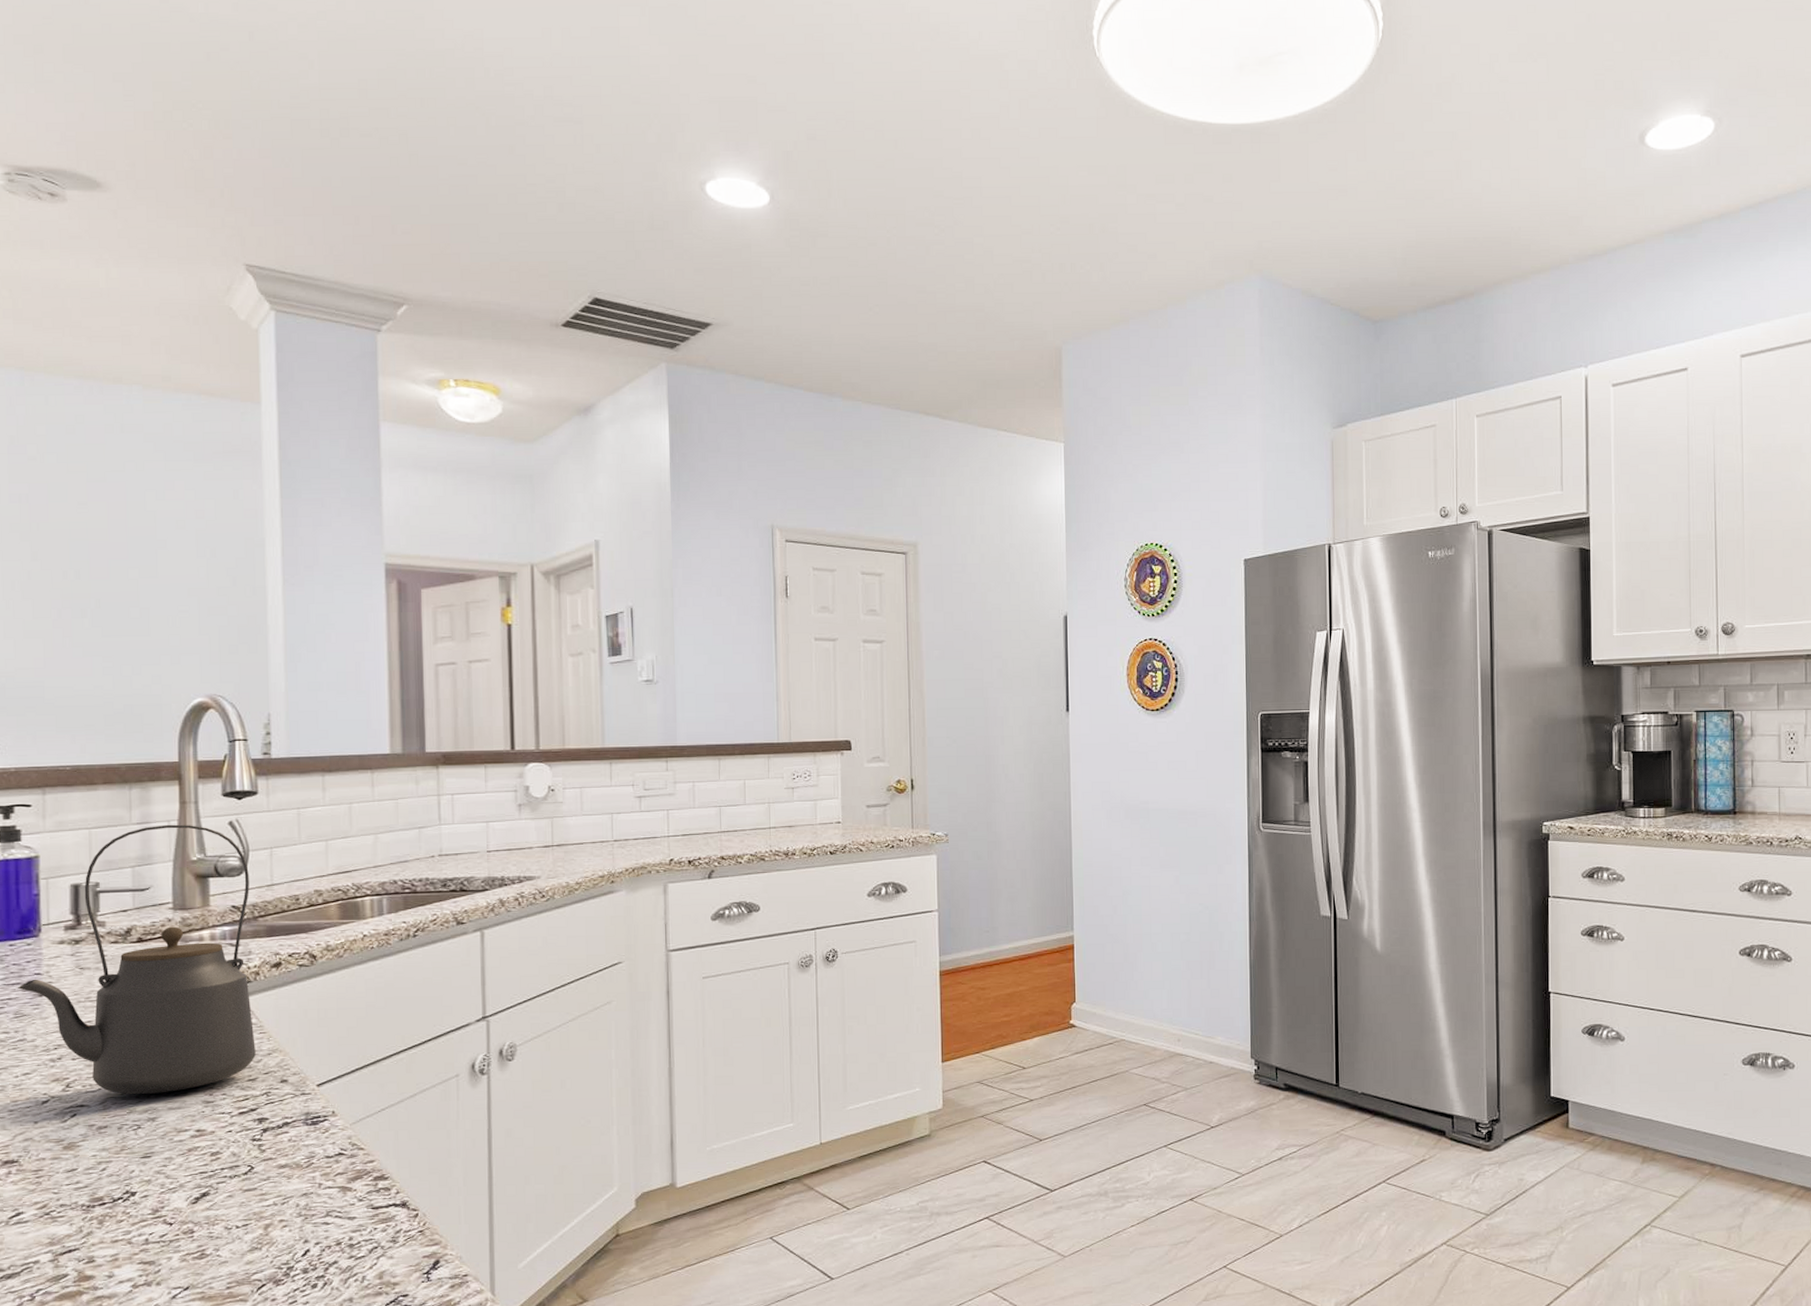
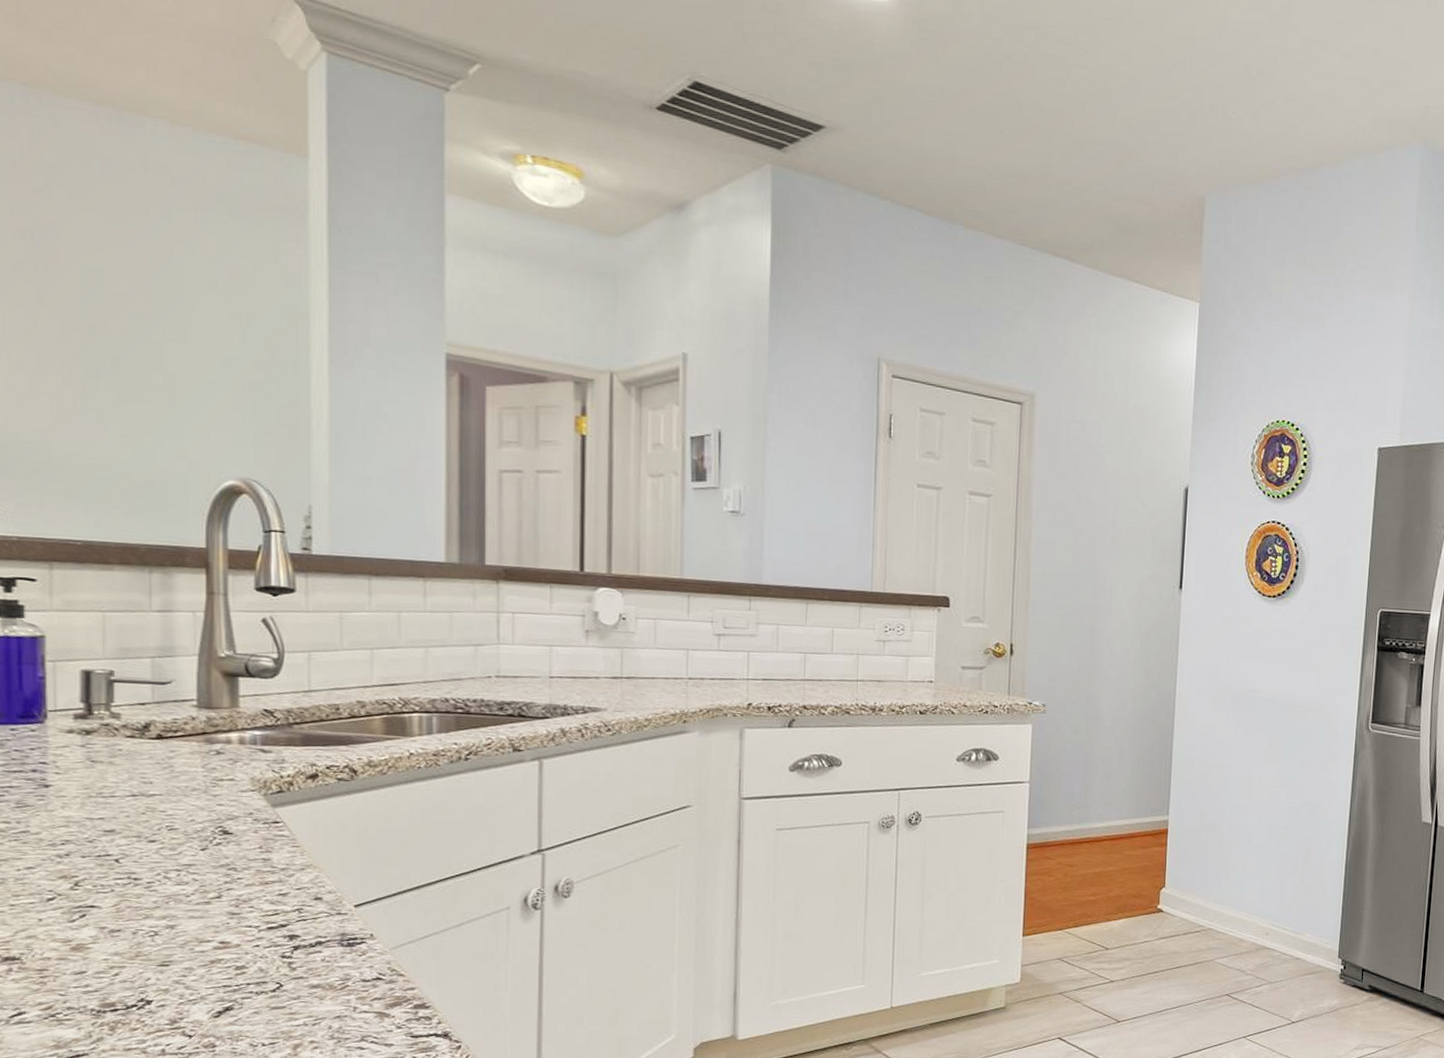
kettle: present [18,824,256,1095] -> none [20,615,287,901]

